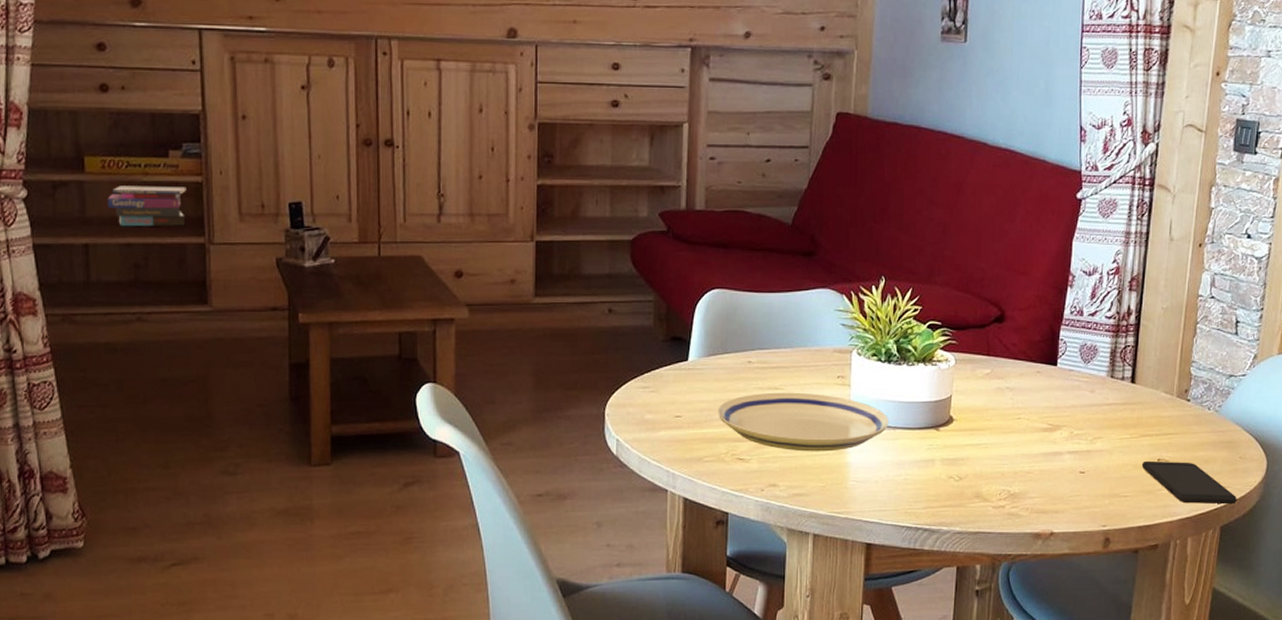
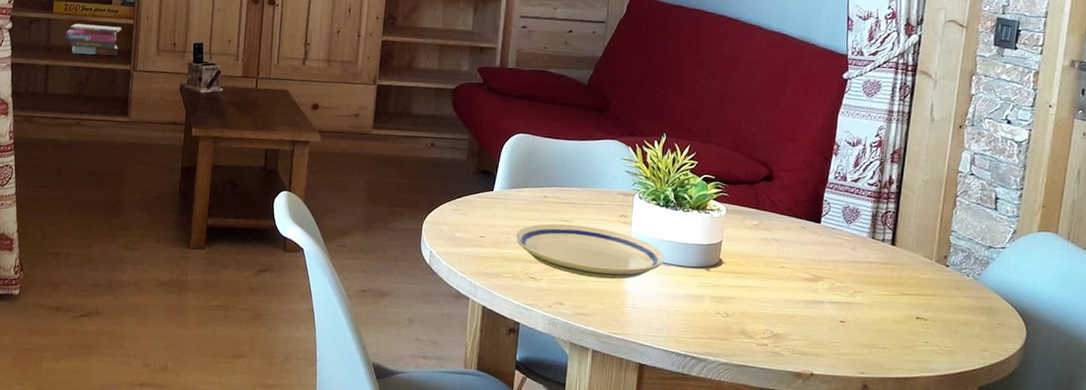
mobile phone: present [1141,460,1237,505] -> none [900,317,996,368]

